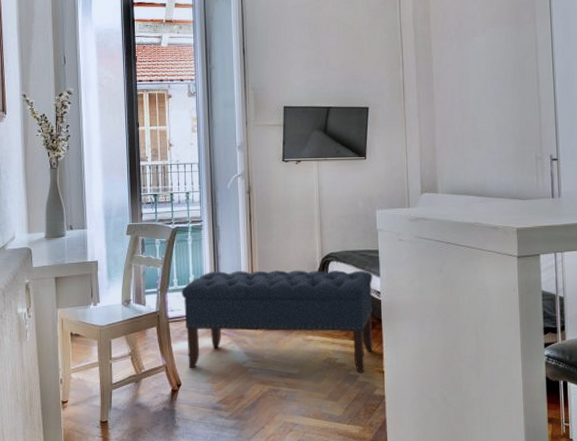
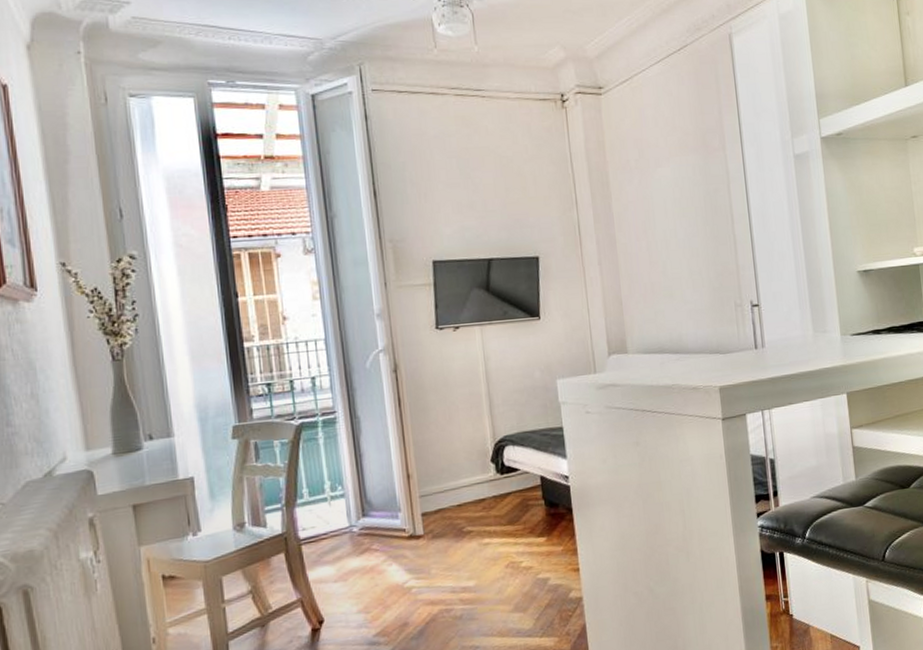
bench: present [181,270,373,373] -> none [314,453,564,599]

